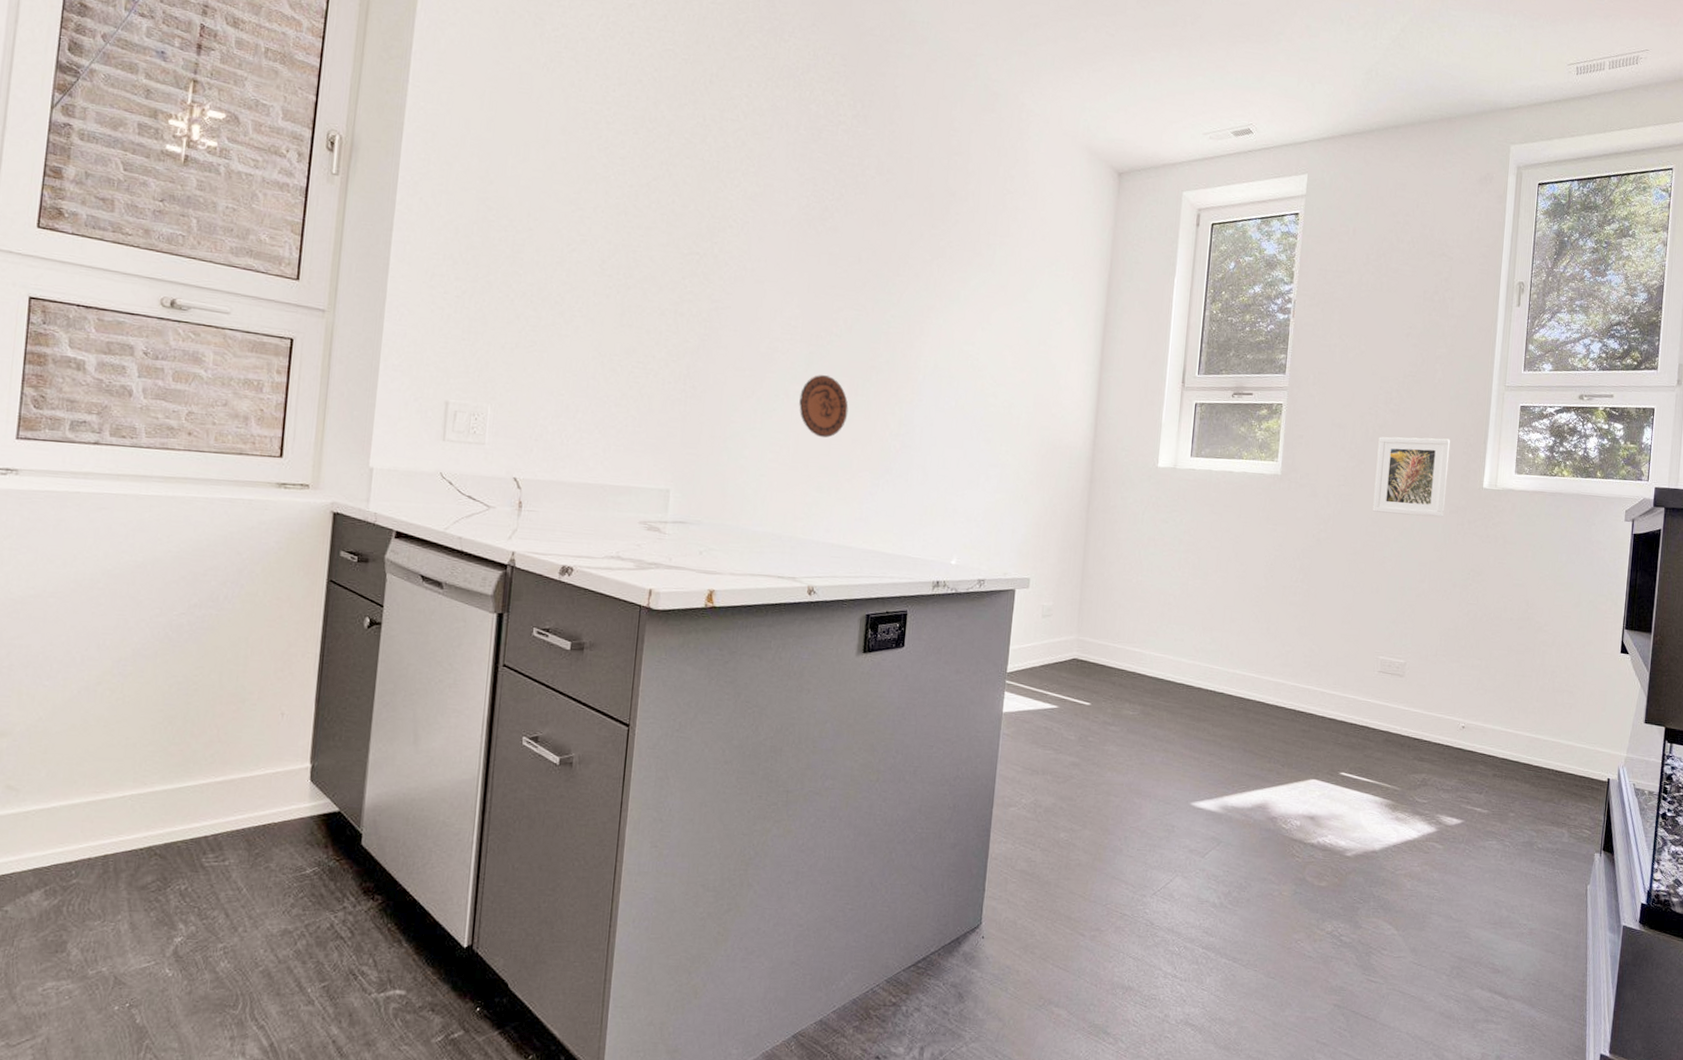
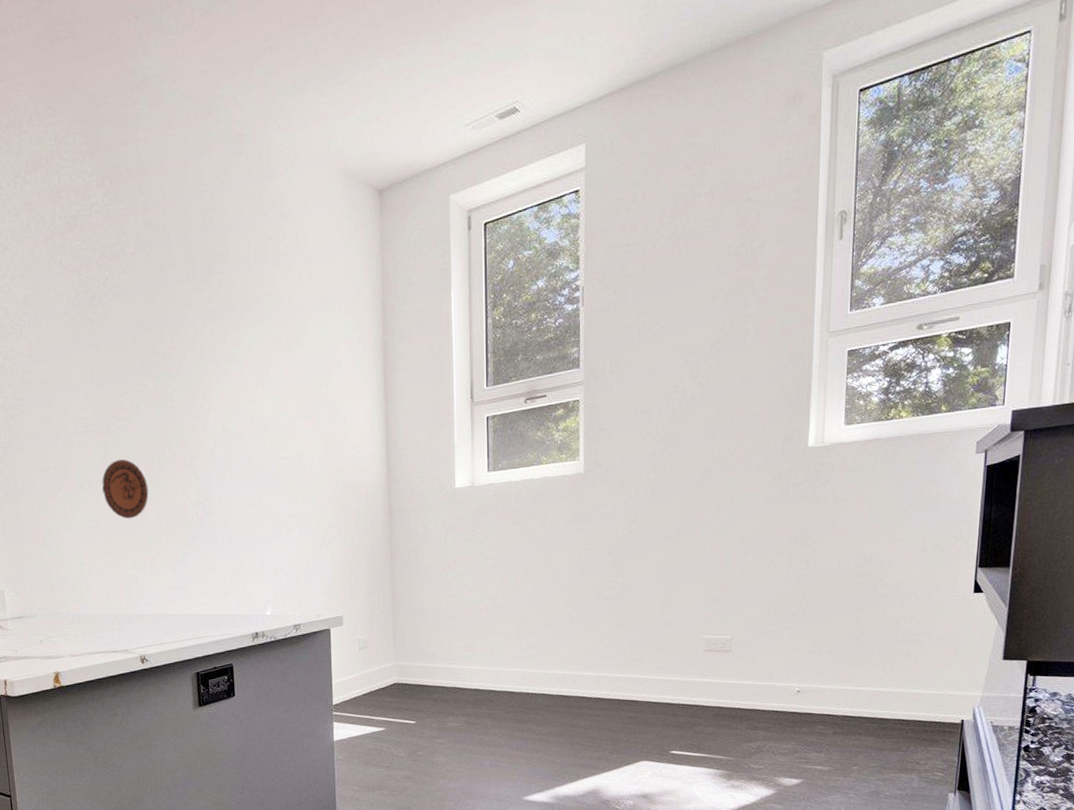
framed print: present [1372,436,1451,518] -> none [686,402,769,493]

